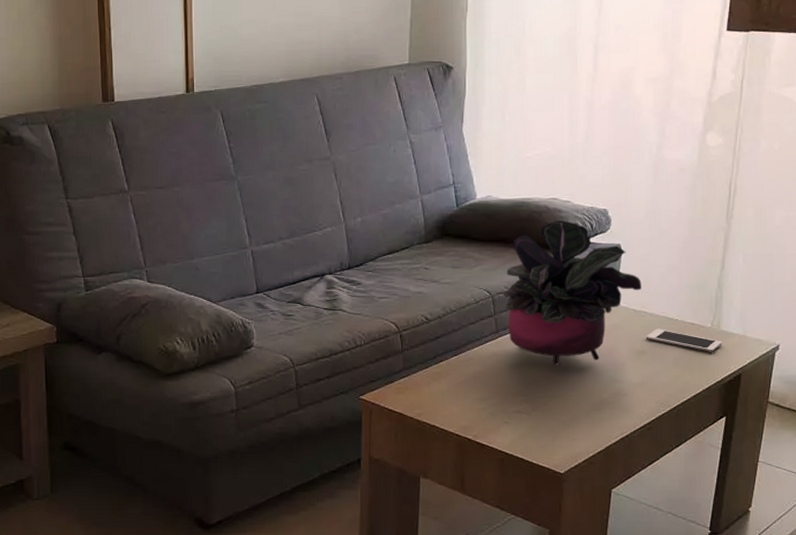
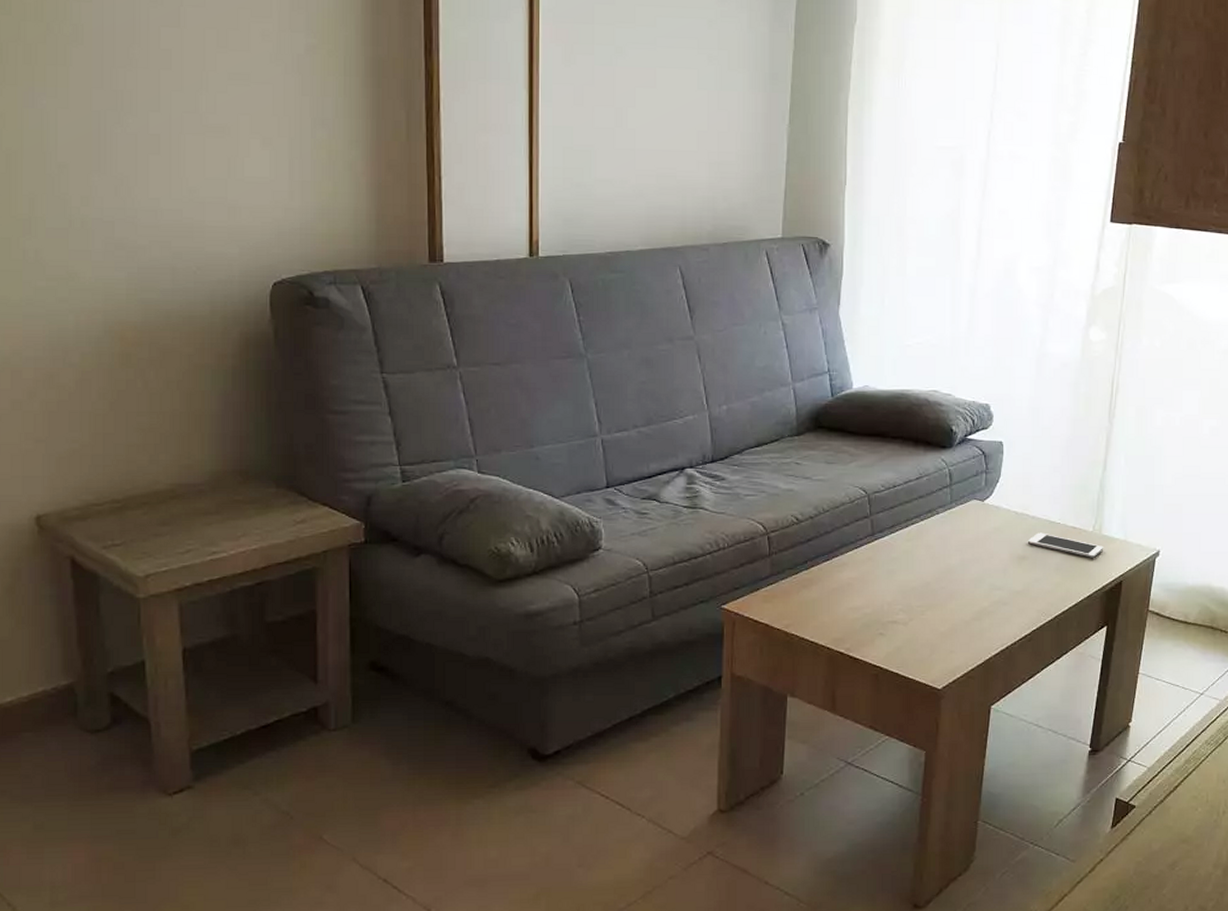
potted plant: present [503,220,642,366] -> none [879,414,1024,572]

